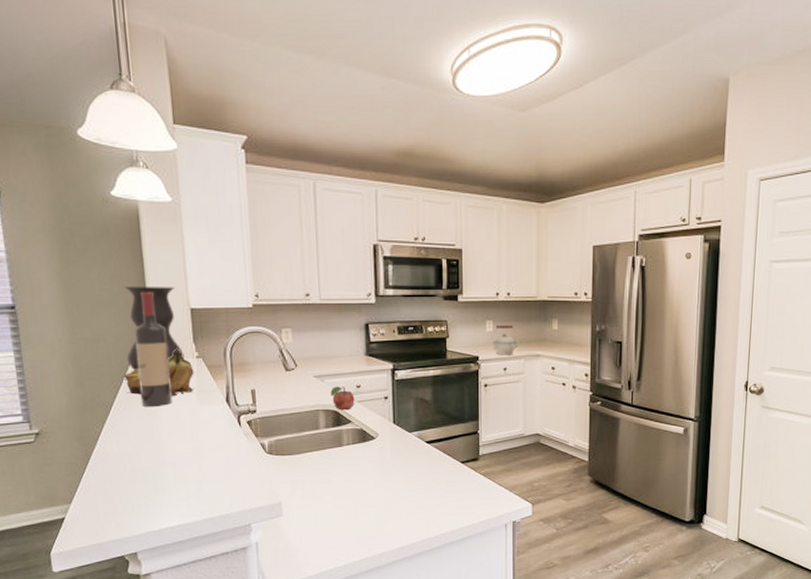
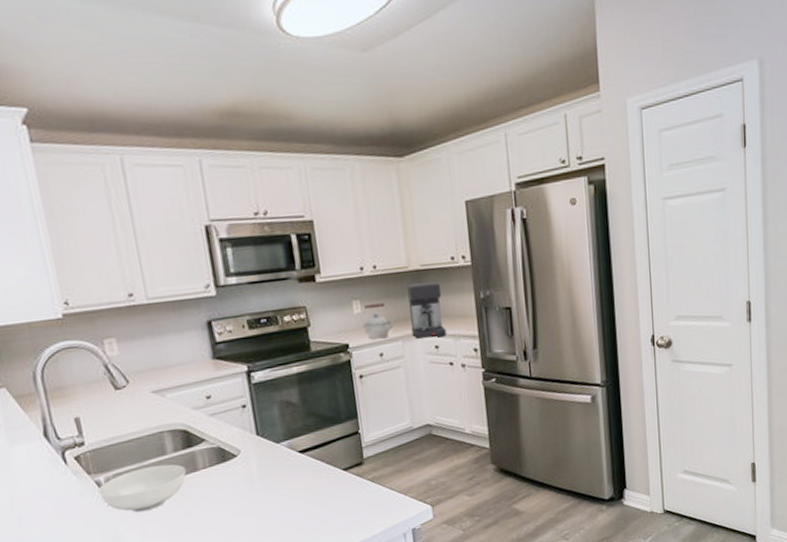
bowl: none [261,437,333,473] -> present [97,464,187,512]
fruit: present [330,386,355,411] -> none [174,399,207,429]
coffee maker: none [533,312,563,360] -> present [407,282,446,339]

